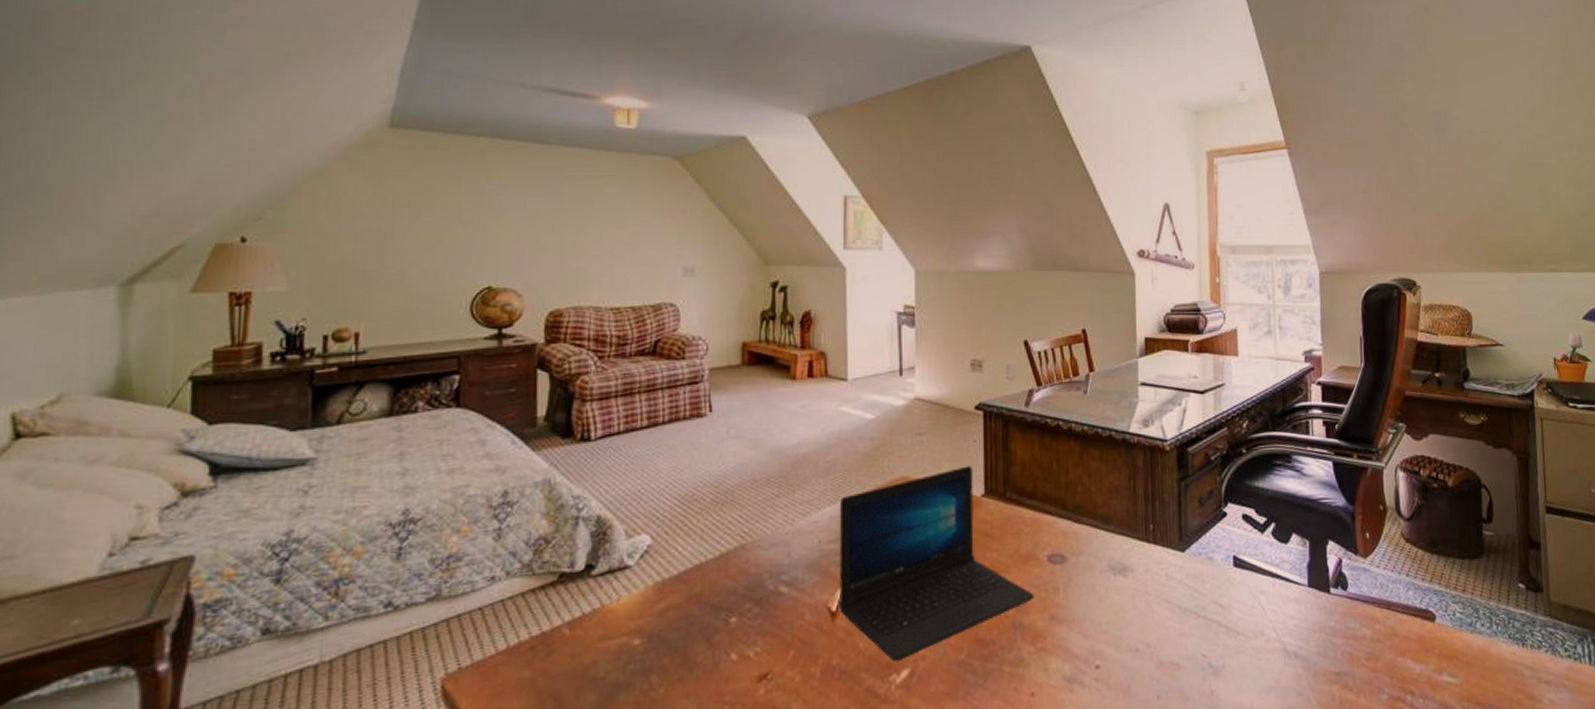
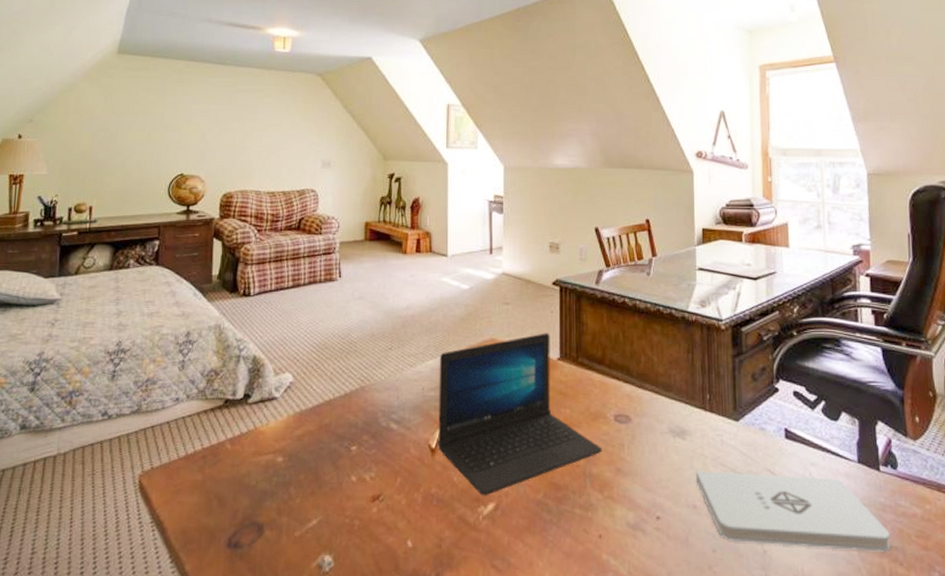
notepad: none [1138,605,1340,685] -> present [695,471,891,552]

